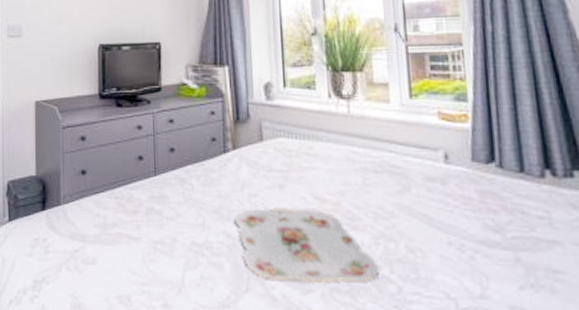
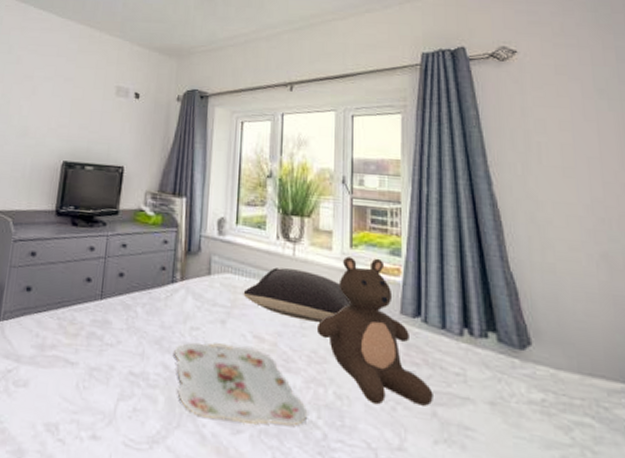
pillow: none [299,127,416,177] -> present [243,267,351,322]
teddy bear: none [381,106,516,255] -> present [318,256,433,406]

